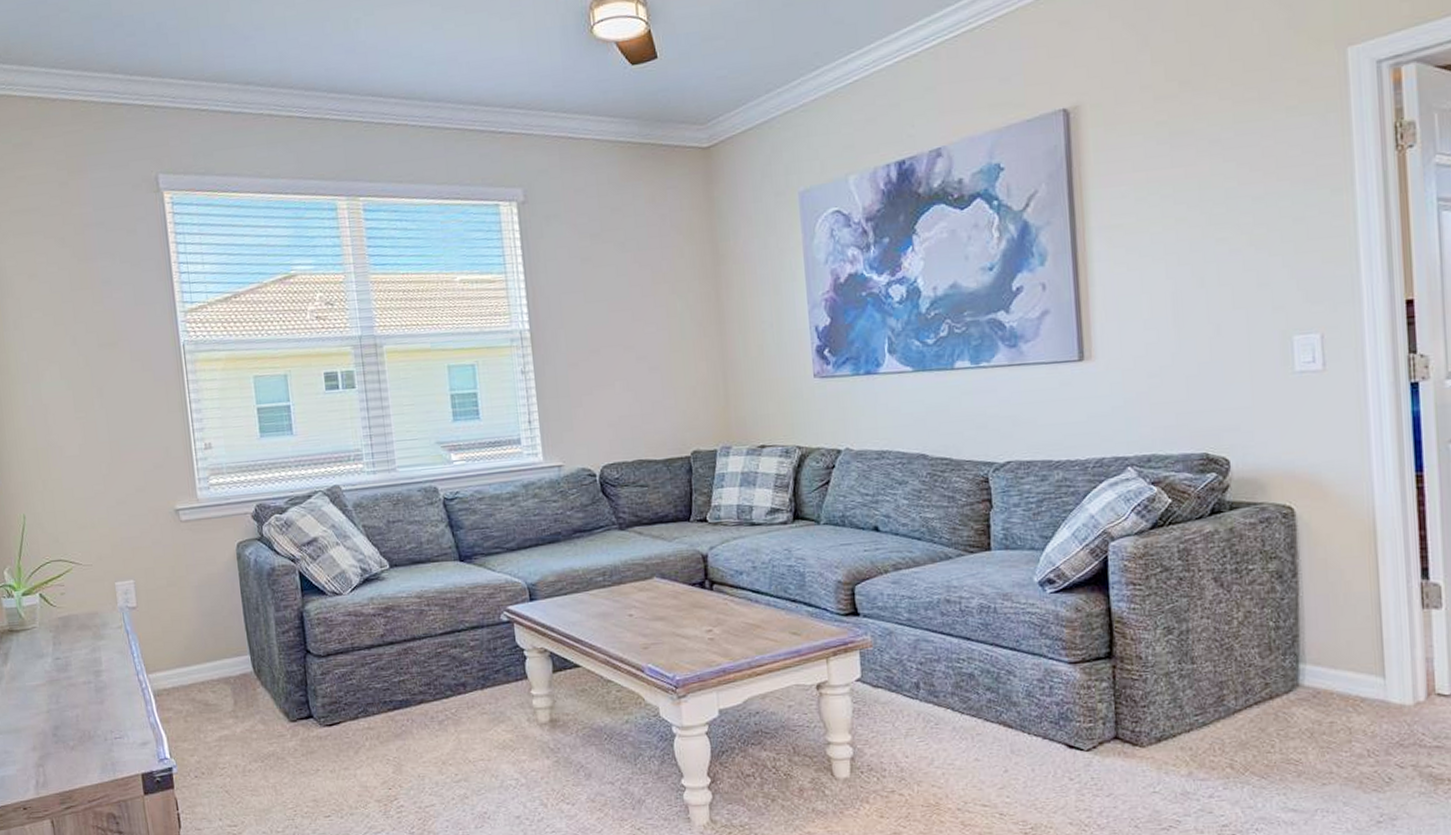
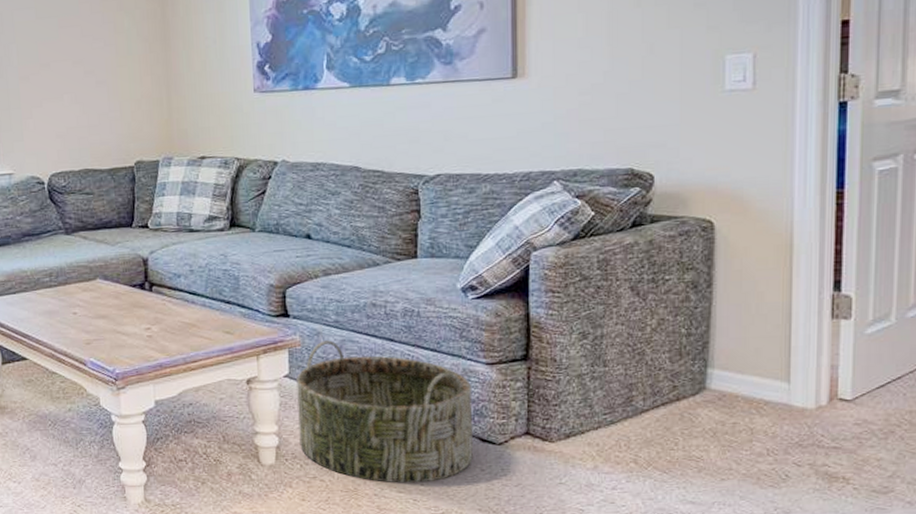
basket: none [869,640,1060,796] -> present [296,340,473,483]

